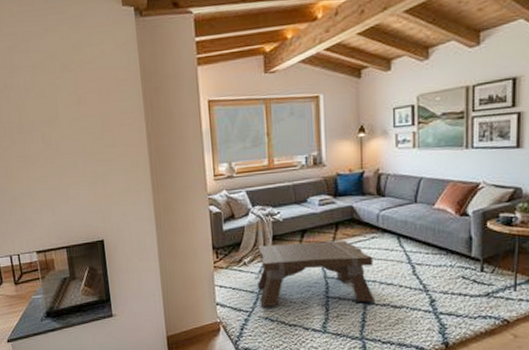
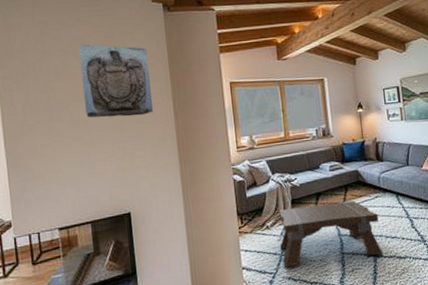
wall sculpture: none [47,58,126,140] -> present [78,44,154,118]

